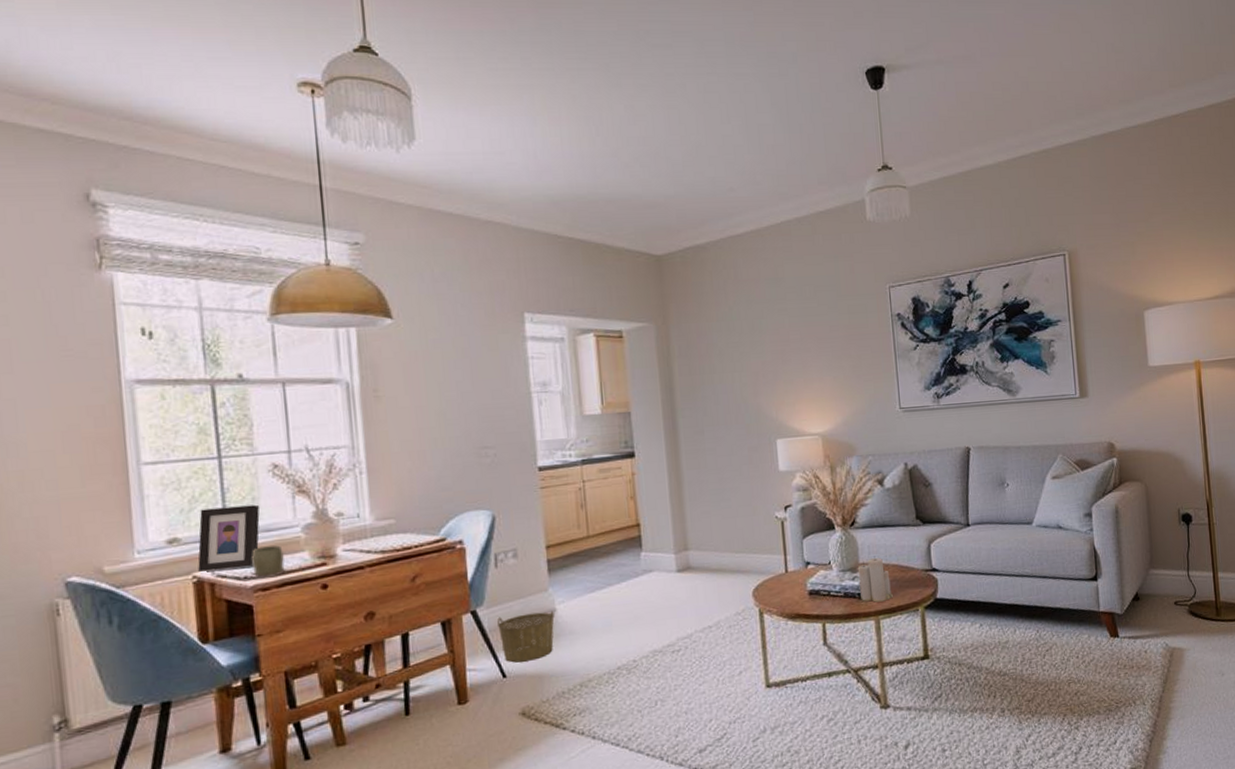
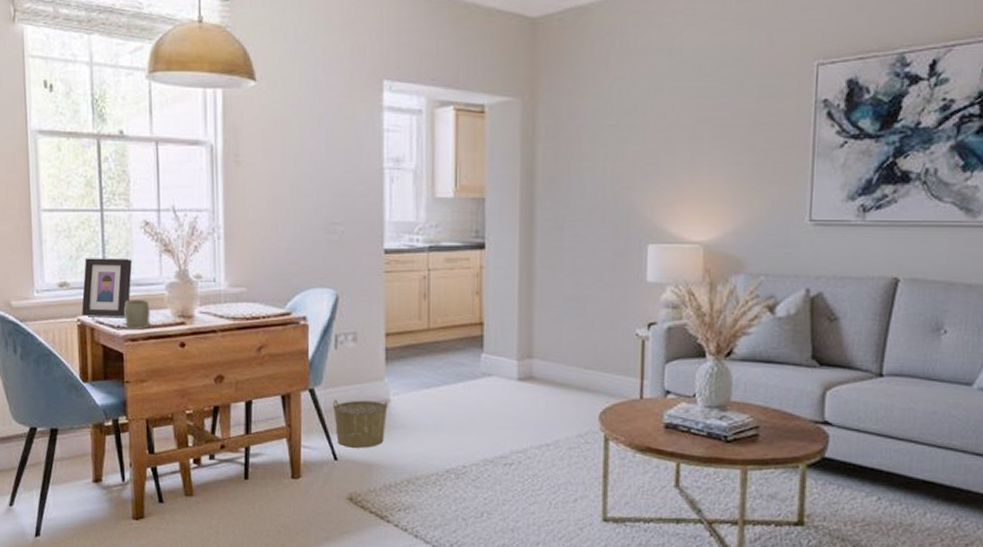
candle: present [857,556,894,603] -> none [726,395,769,450]

